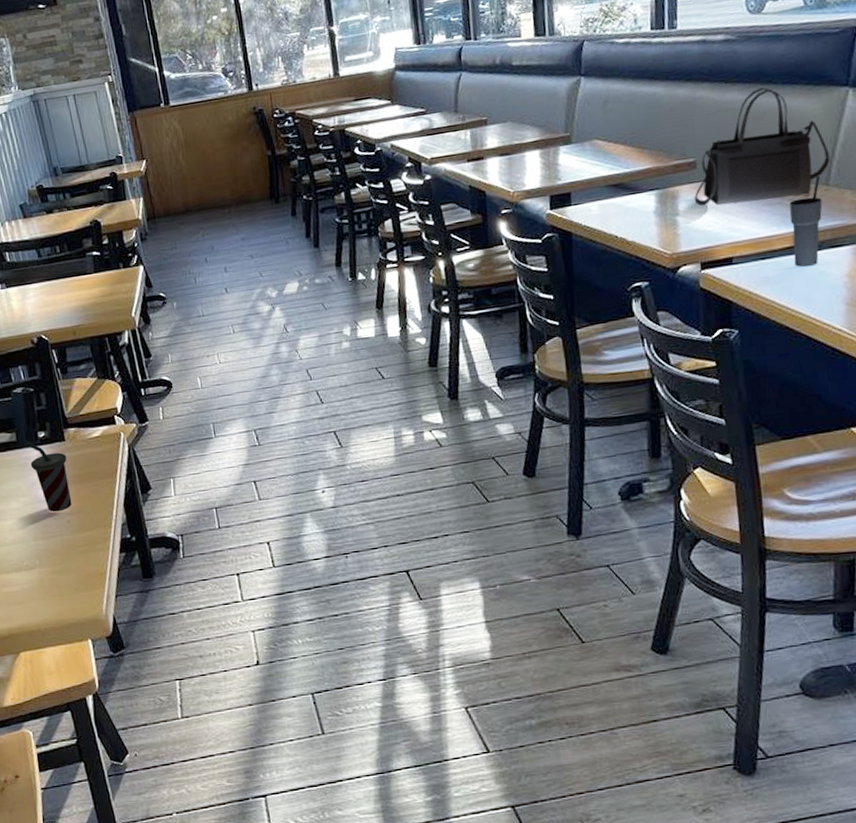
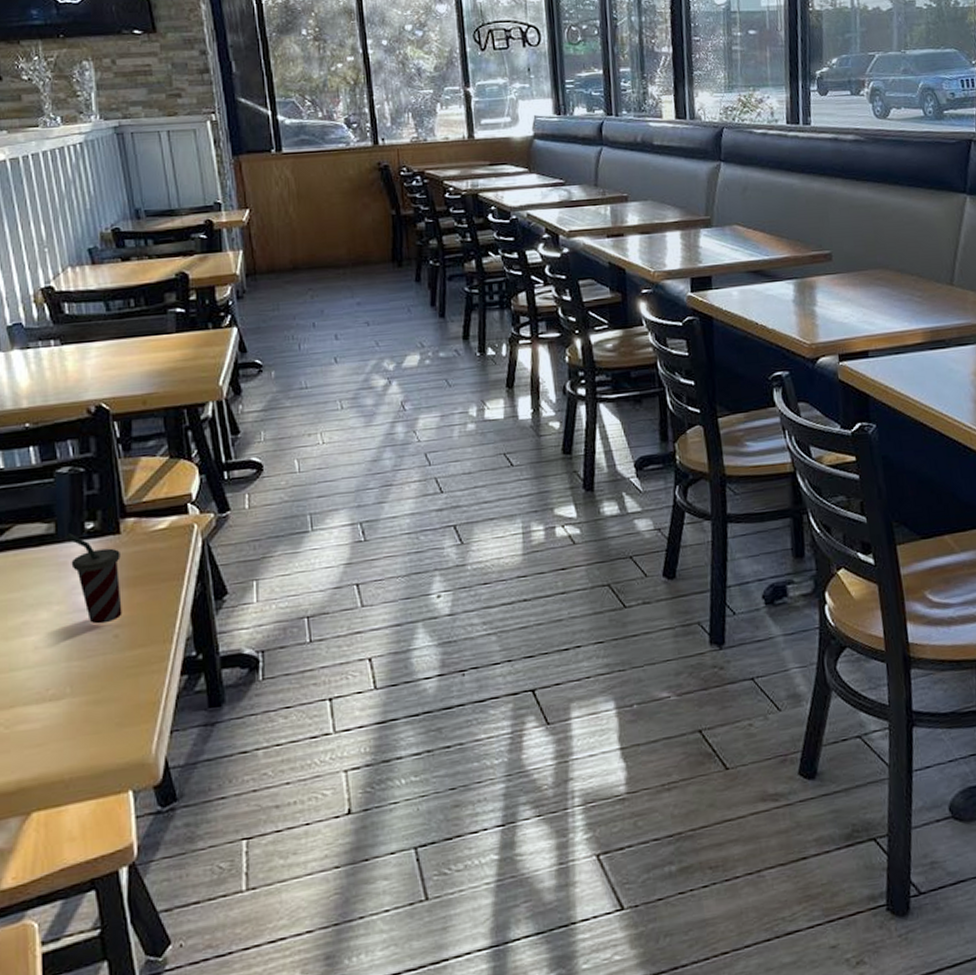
handbag: present [694,88,830,206] -> none [830,188,953,299]
cup: present [789,176,823,268] -> none [918,276,949,364]

